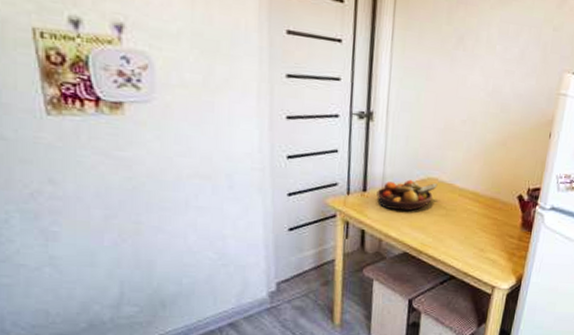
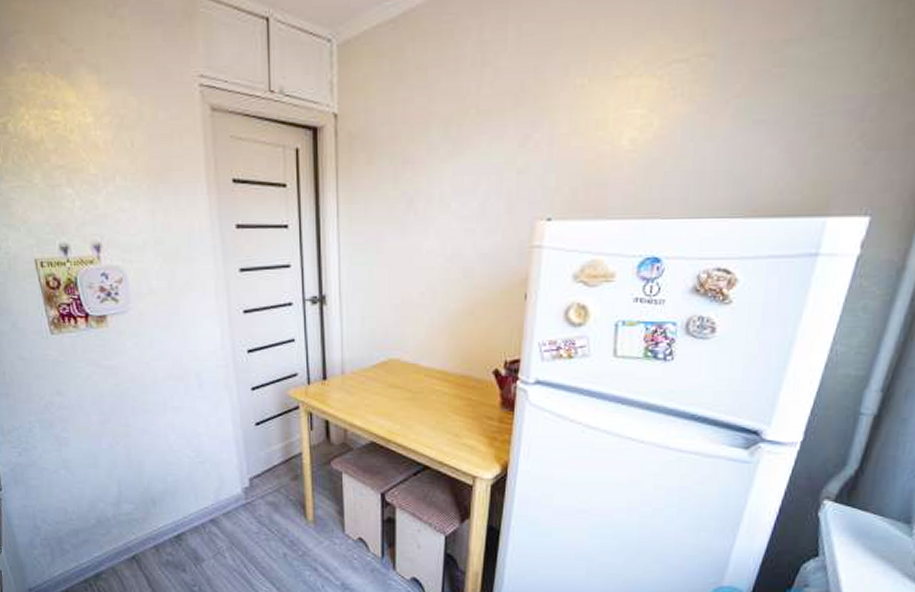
fruit bowl: present [376,180,438,211] -> none [337,363,400,398]

